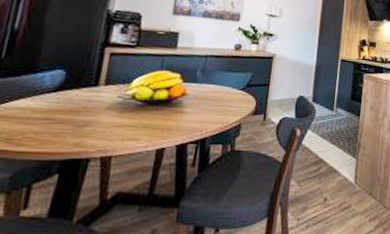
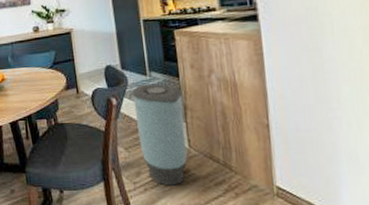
trash can: none [312,119,360,222] -> present [131,83,188,186]

